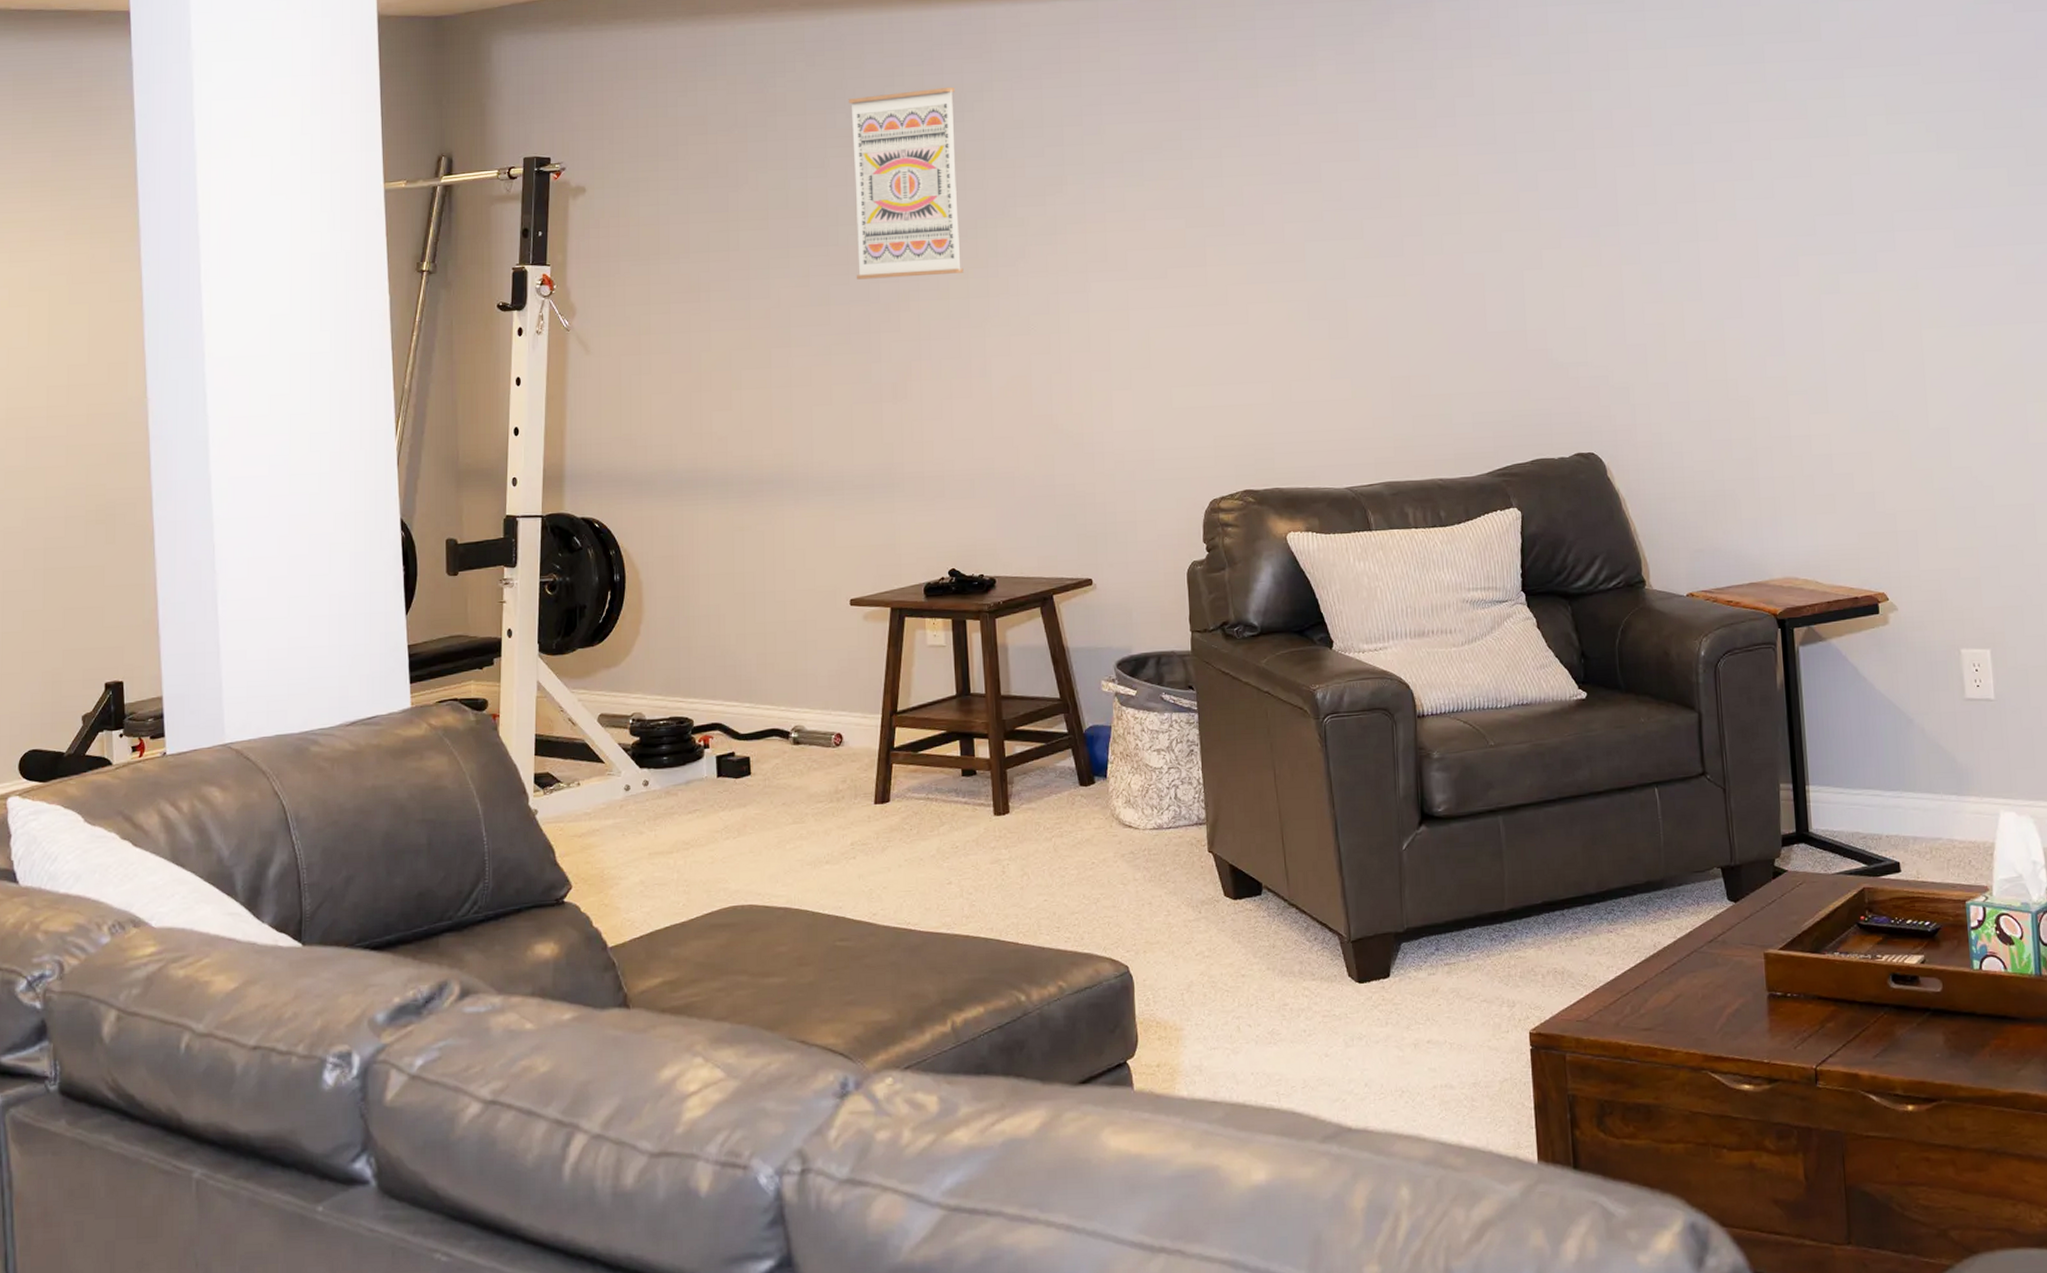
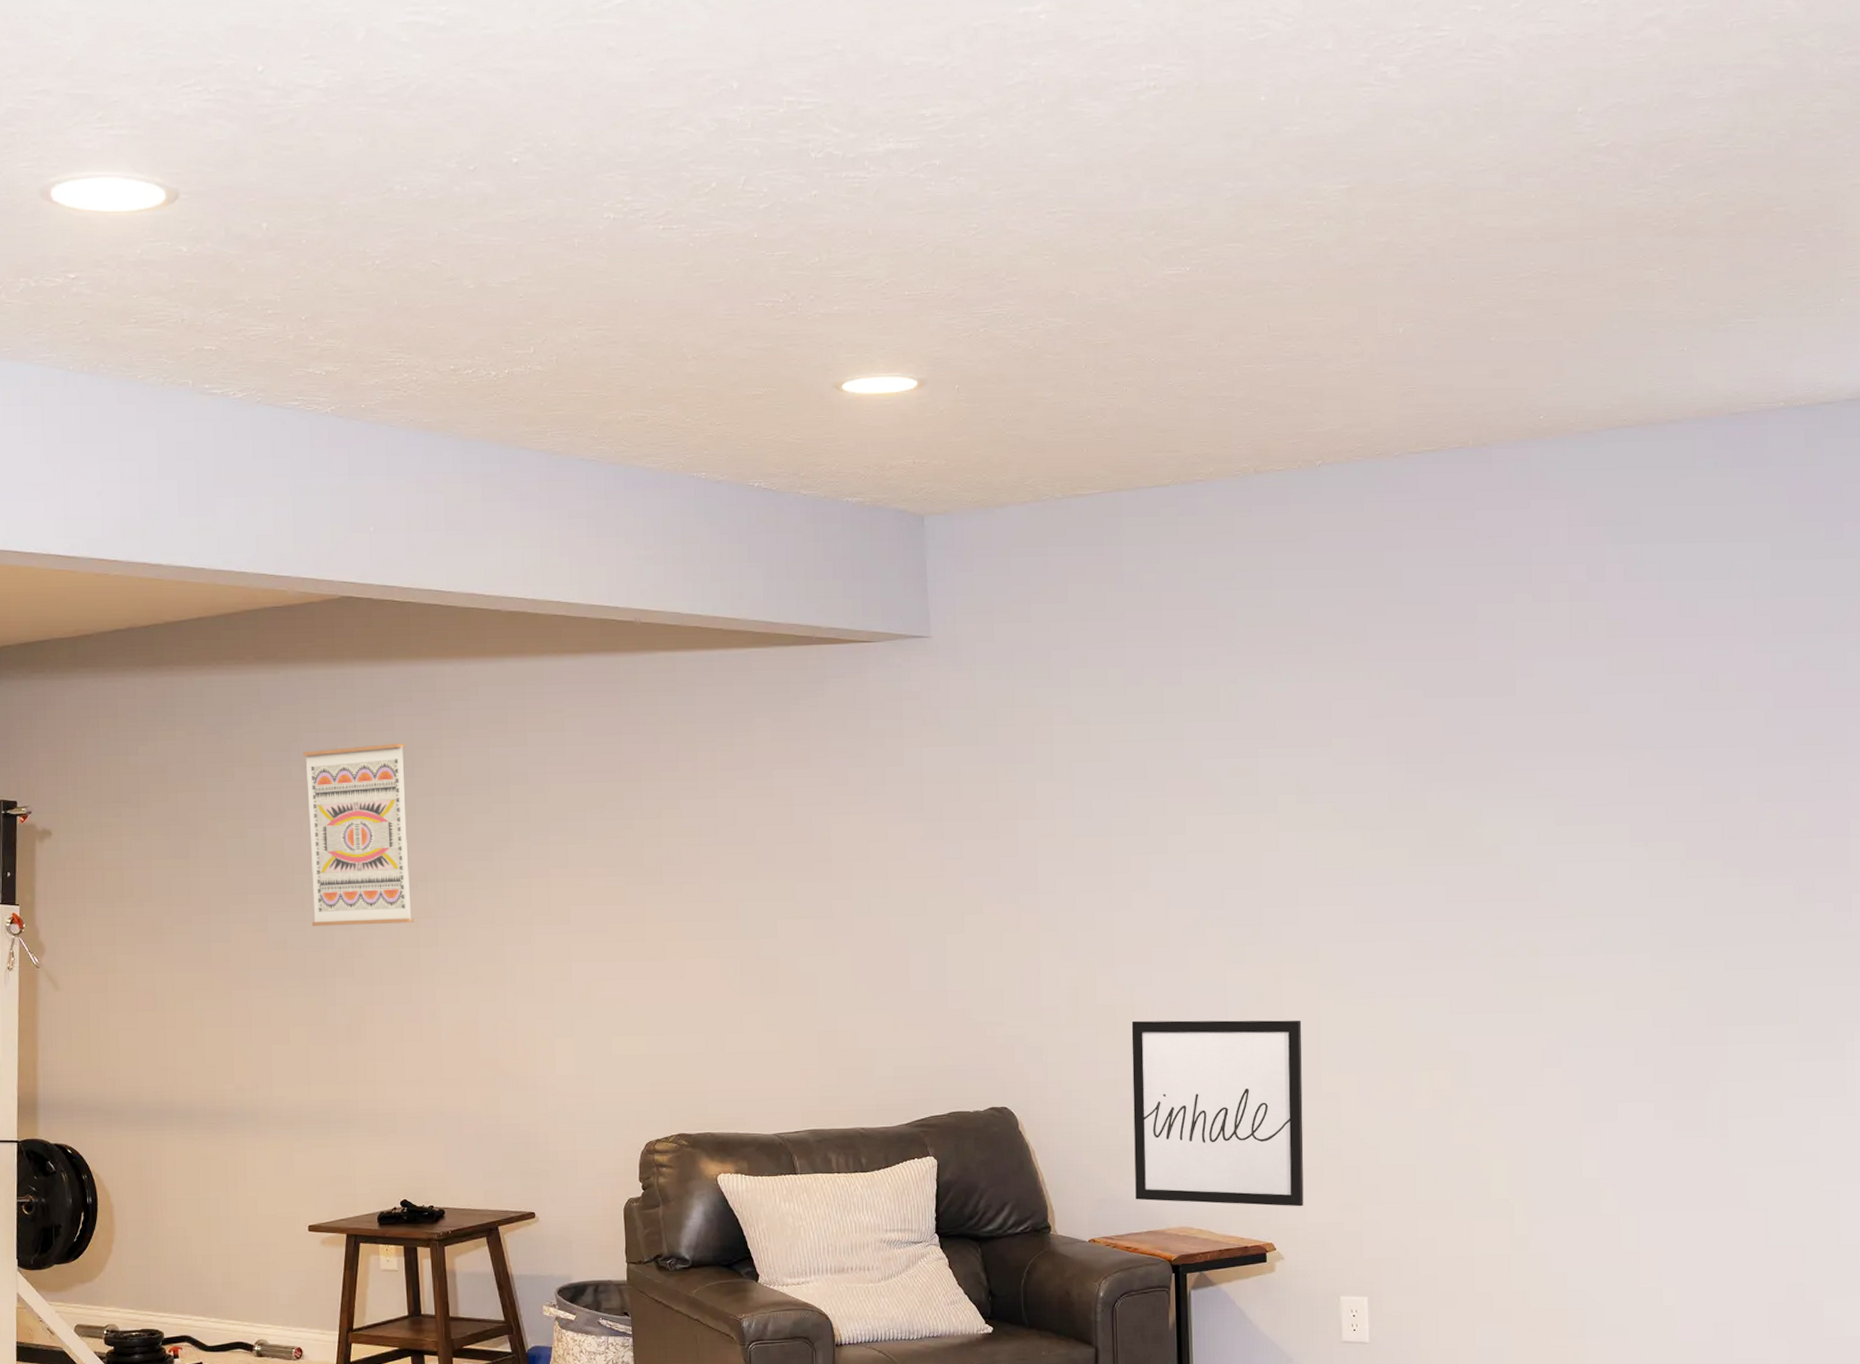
wall art: none [1723,351,1916,553] -> present [1131,1020,1304,1207]

